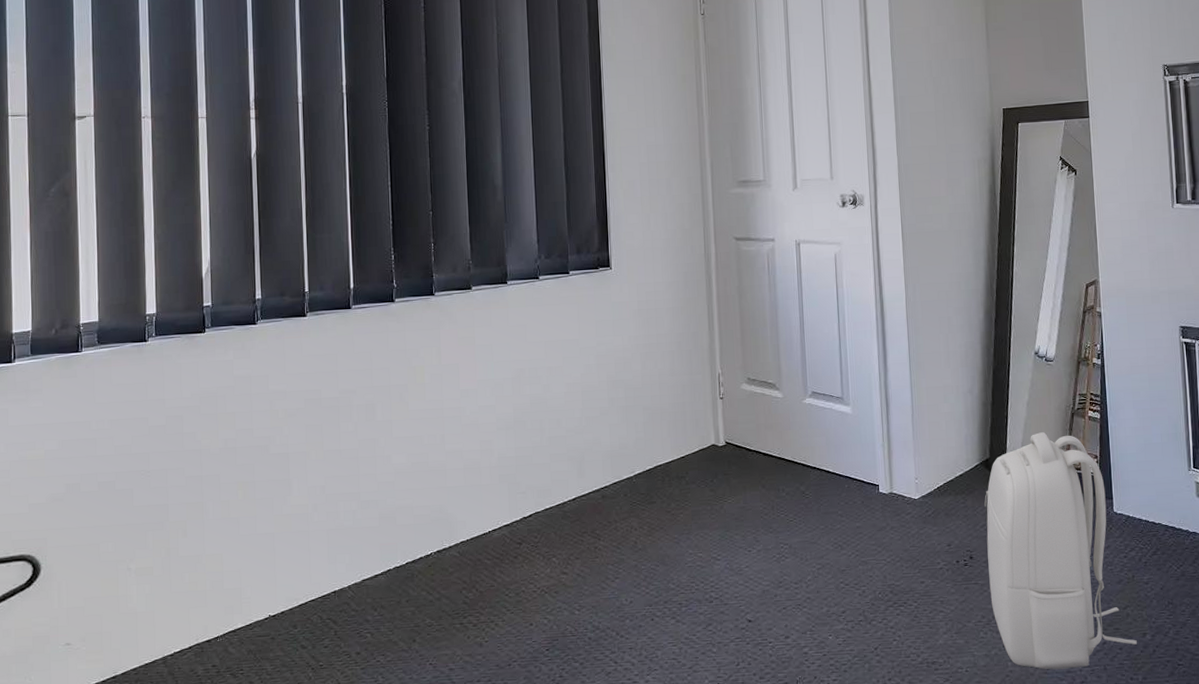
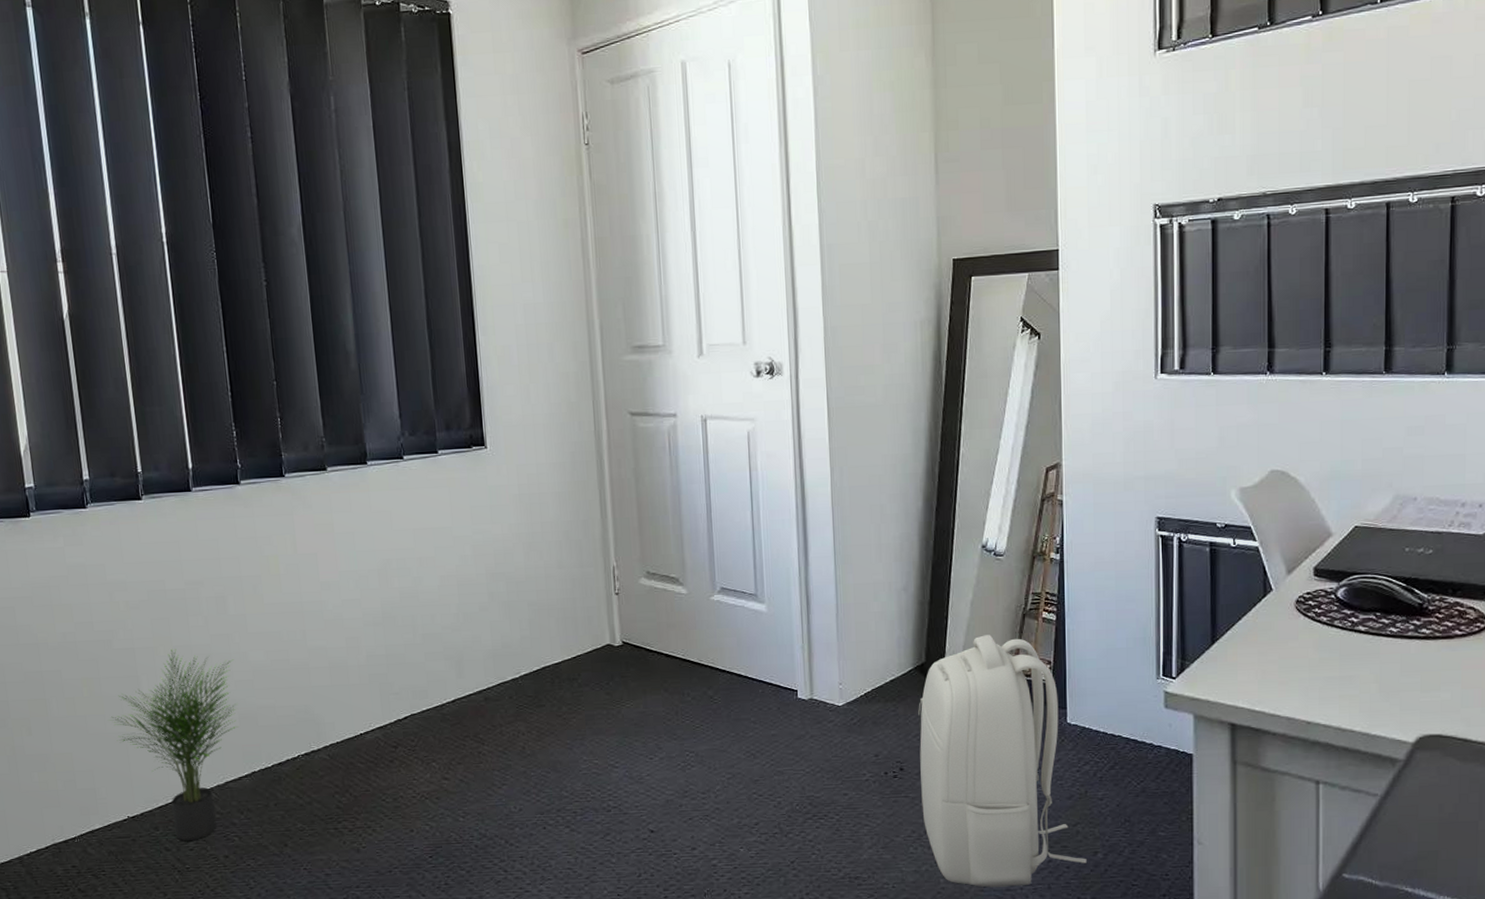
potted plant: none [260,453,379,638] -> present [109,649,238,841]

